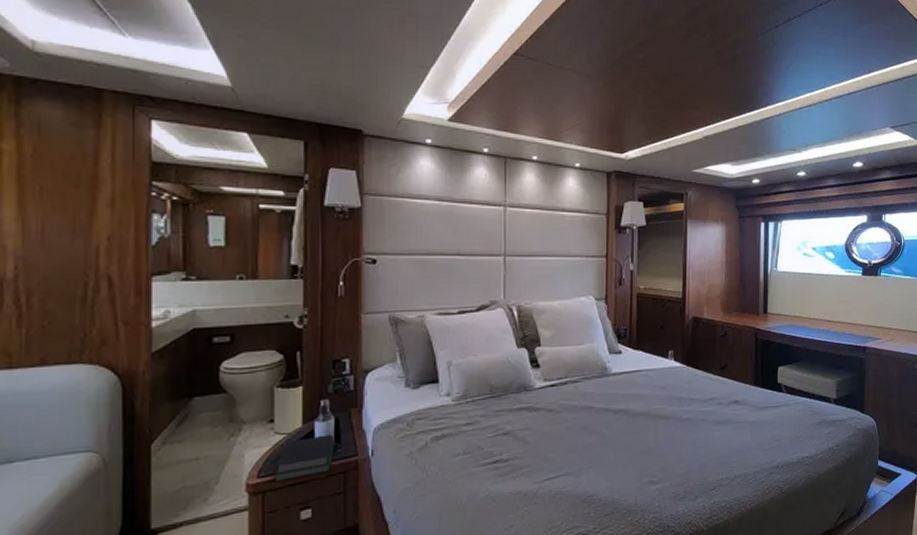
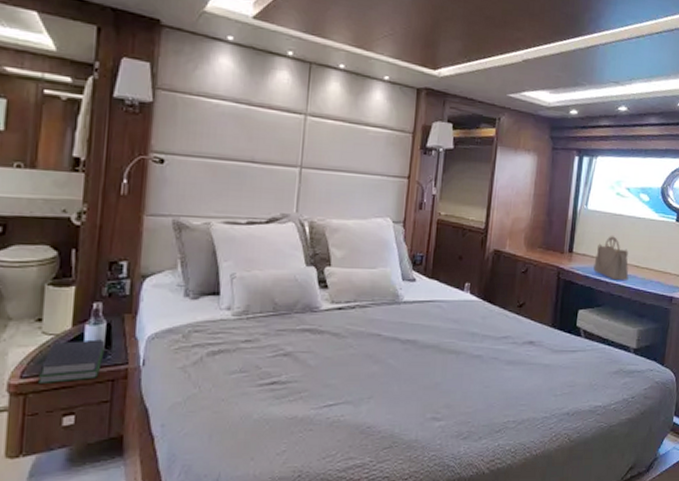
handbag: none [788,294,823,336] -> present [593,236,629,281]

